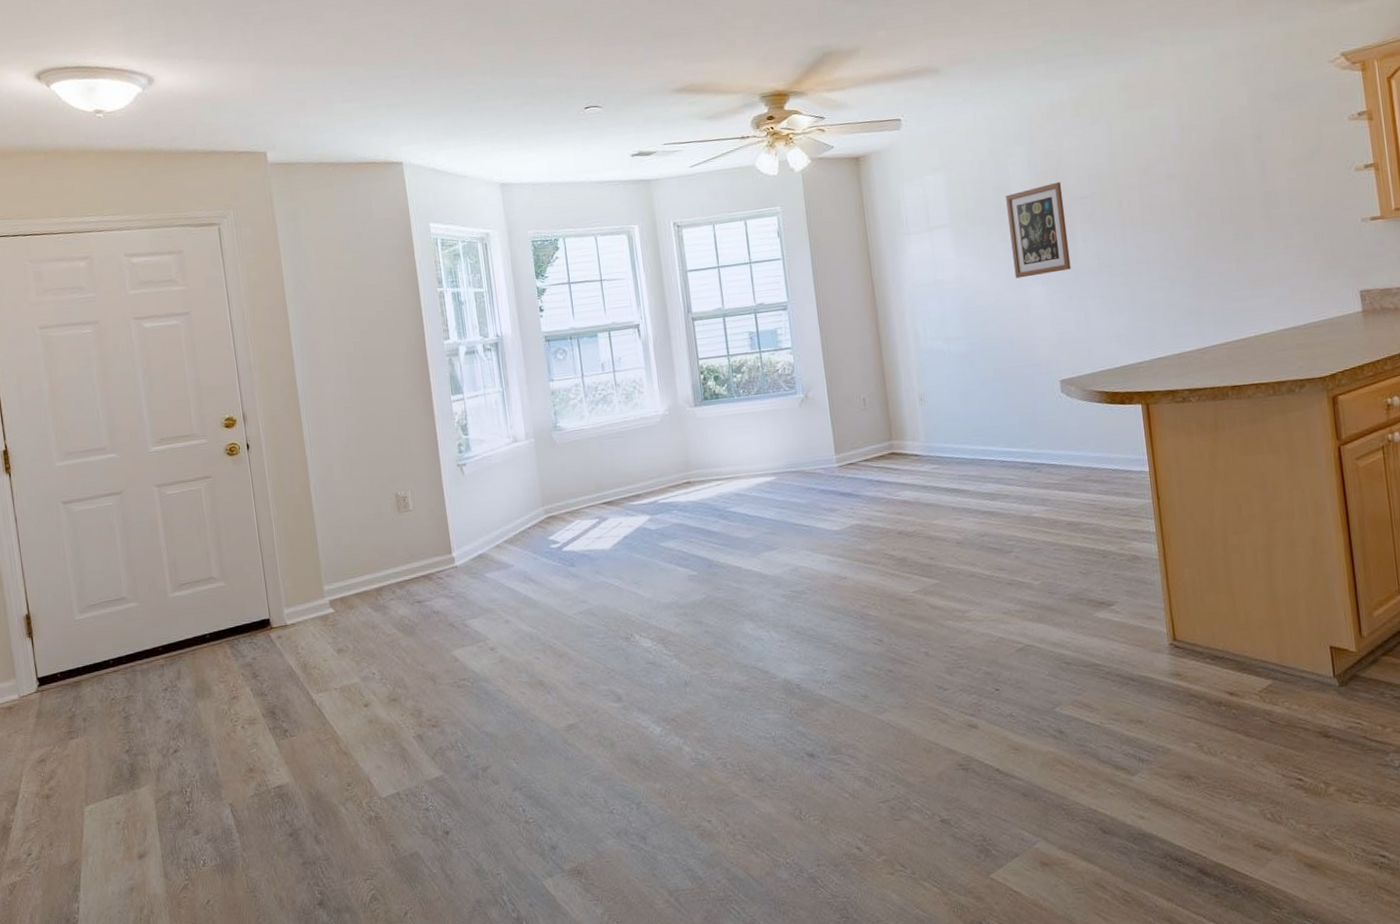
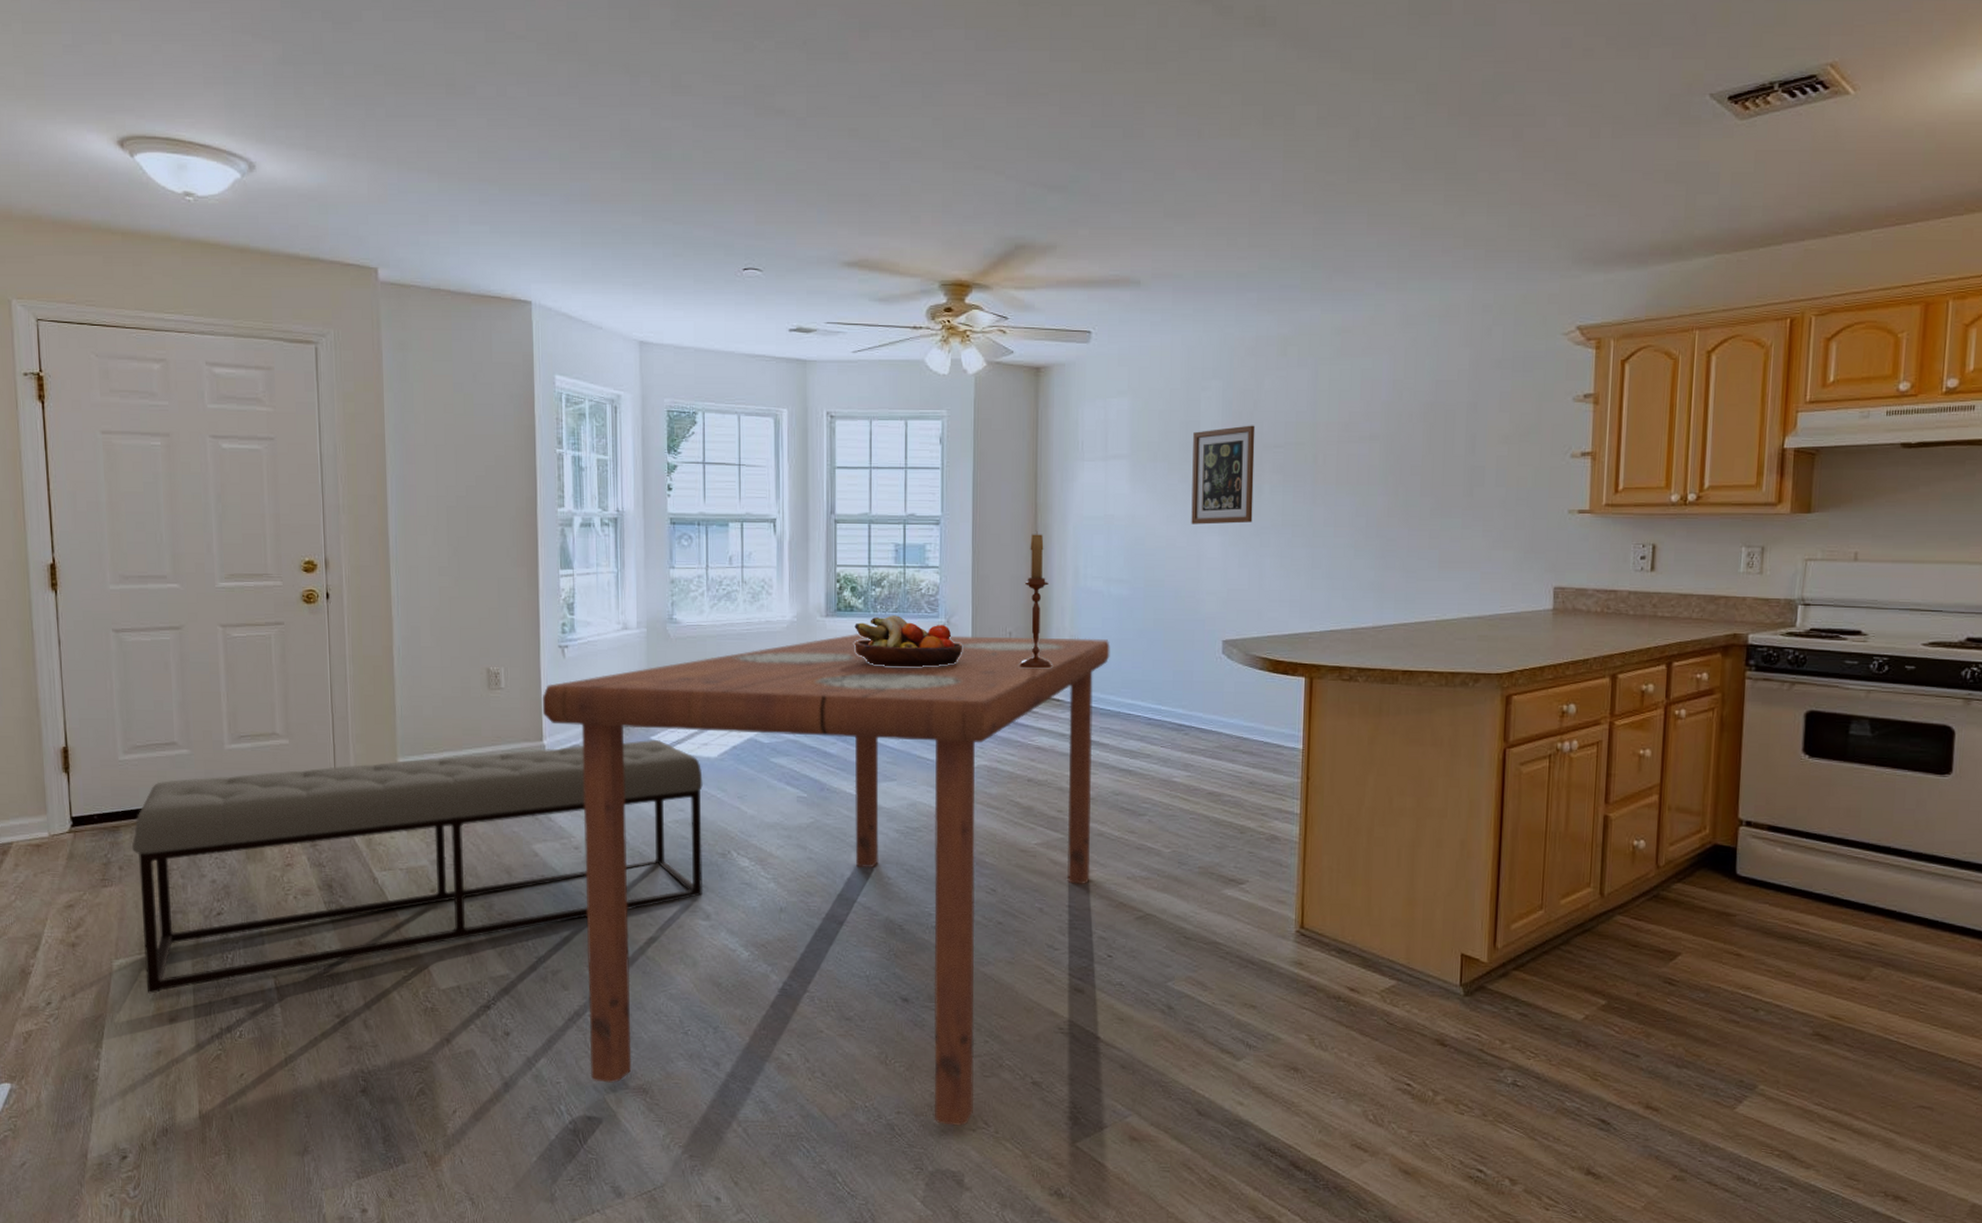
bench: none [93,538,613,834] -> present [131,739,704,994]
table: none [447,393,969,872] -> present [542,632,1110,1127]
fruit bowl: none [721,397,823,445] -> present [854,615,963,667]
candlestick: none [870,303,908,430] -> present [1018,530,1054,669]

